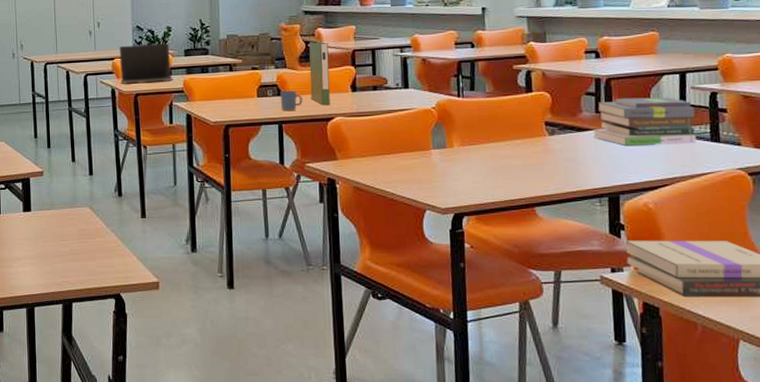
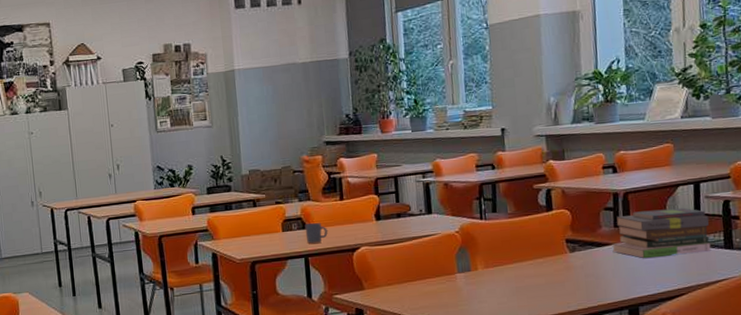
laptop computer: present [119,42,173,84] -> none [140,181,197,227]
binder: present [309,42,330,106] -> none [331,172,355,237]

